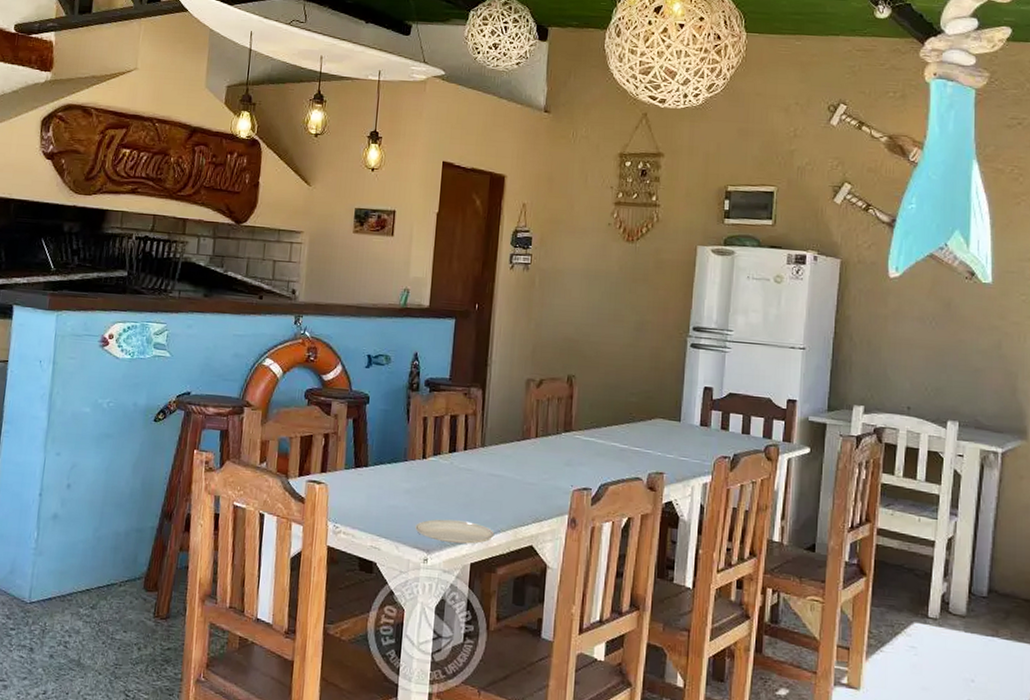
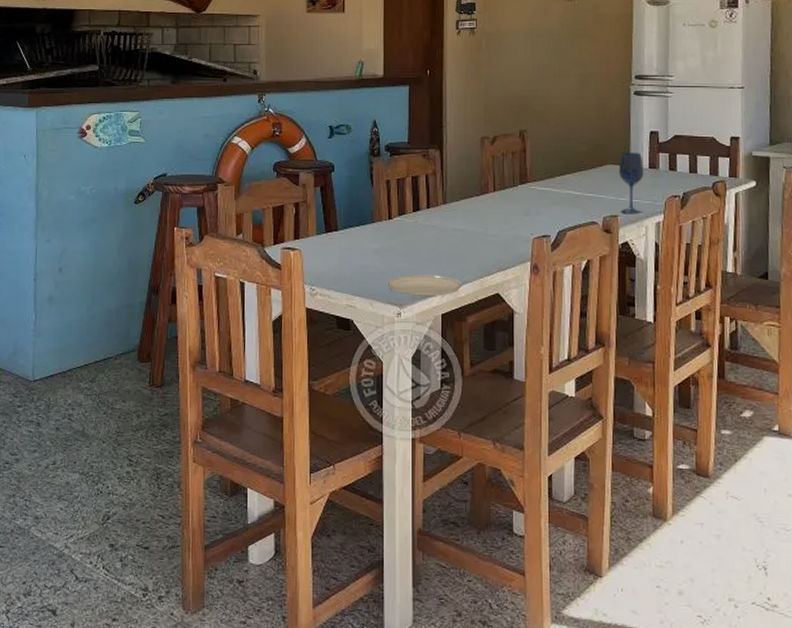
wineglass: none [667,407,695,474] -> present [618,153,644,215]

